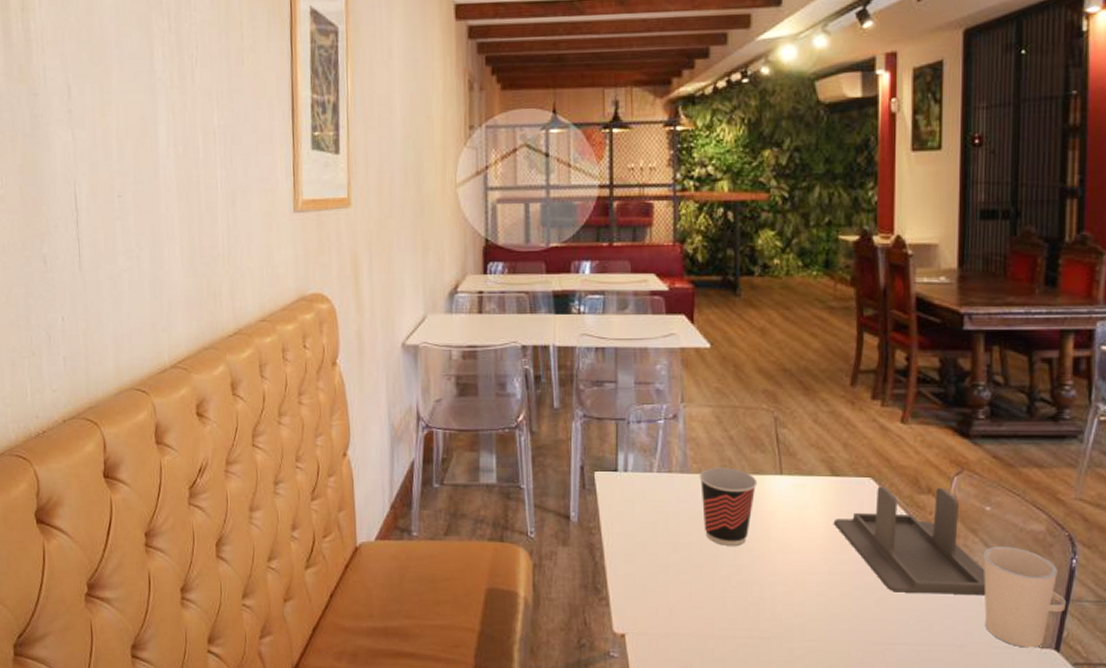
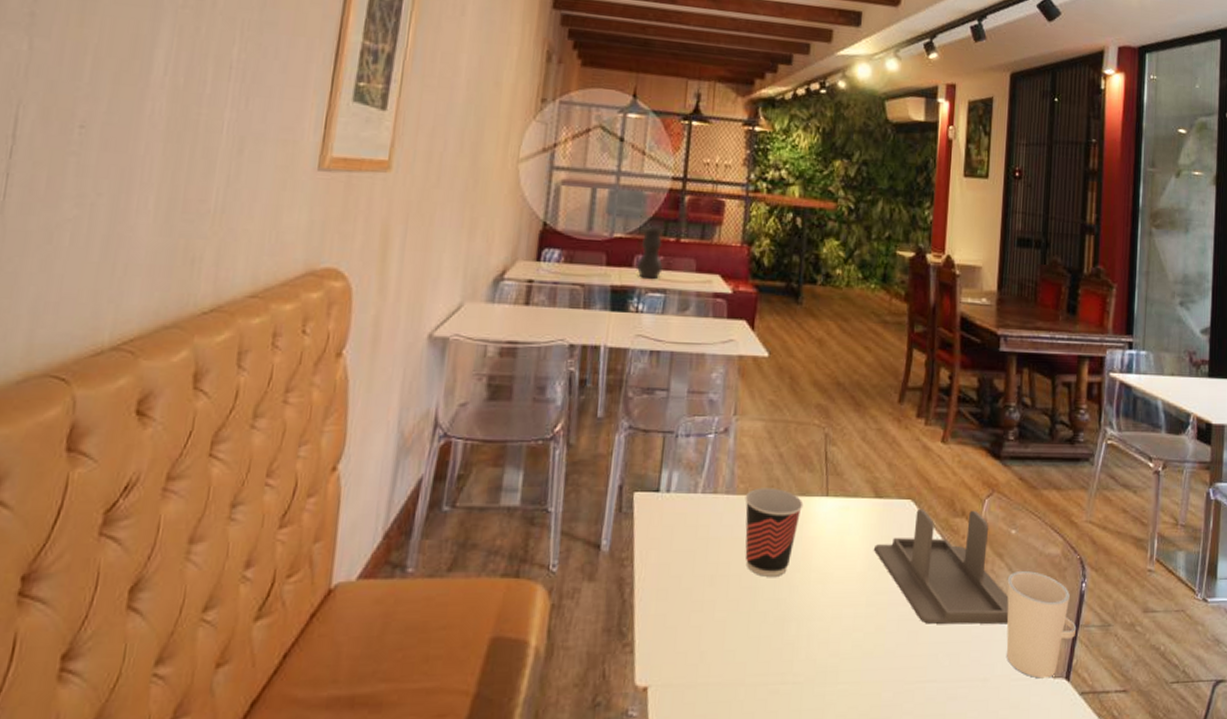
vase: none [575,234,601,284] -> present [637,227,664,280]

